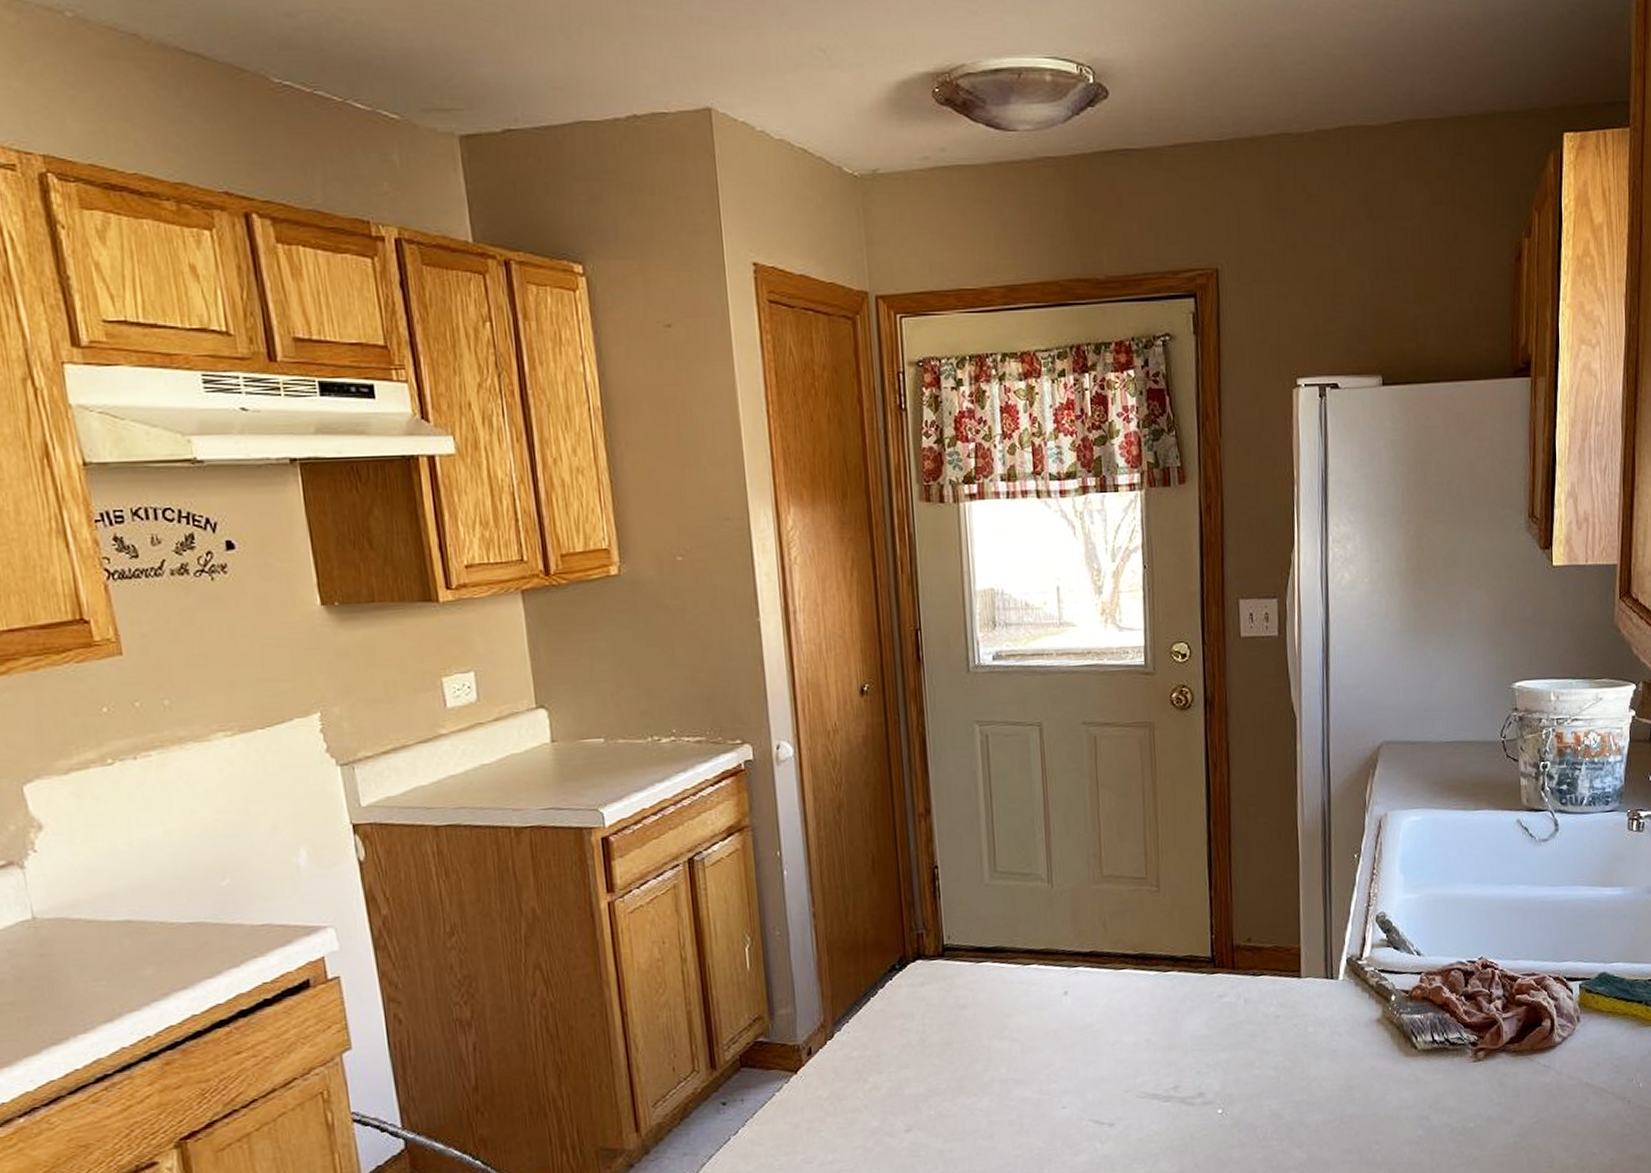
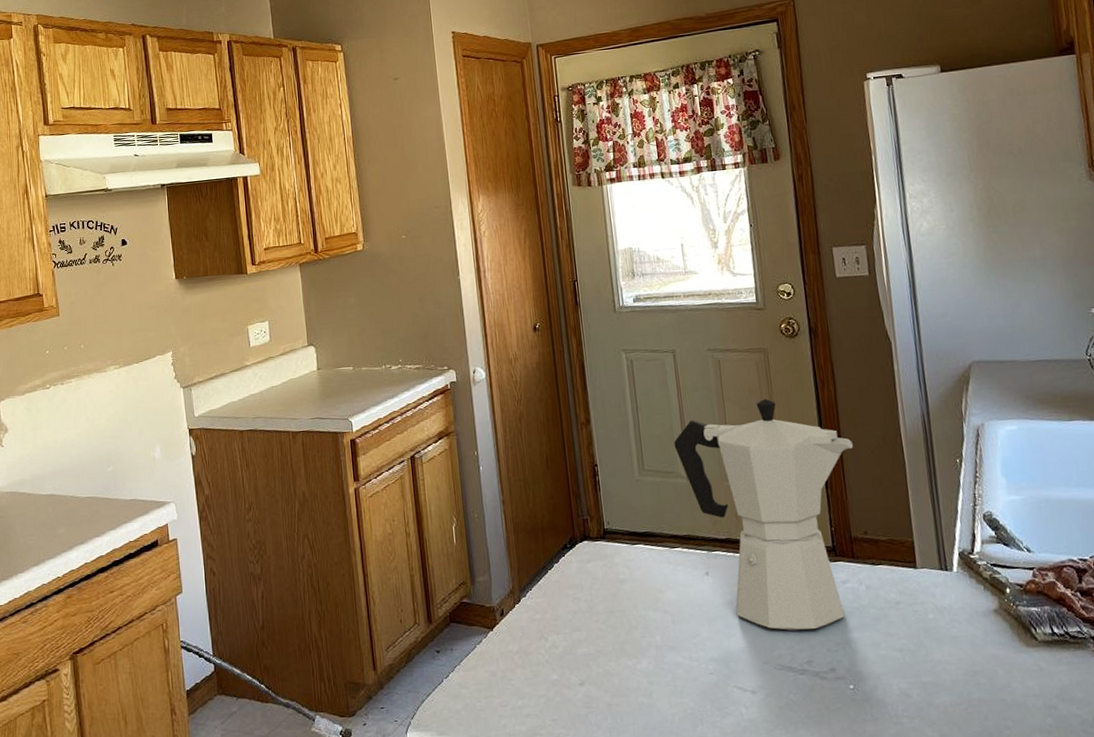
moka pot: none [1034,784,1243,1054] -> present [674,399,853,631]

